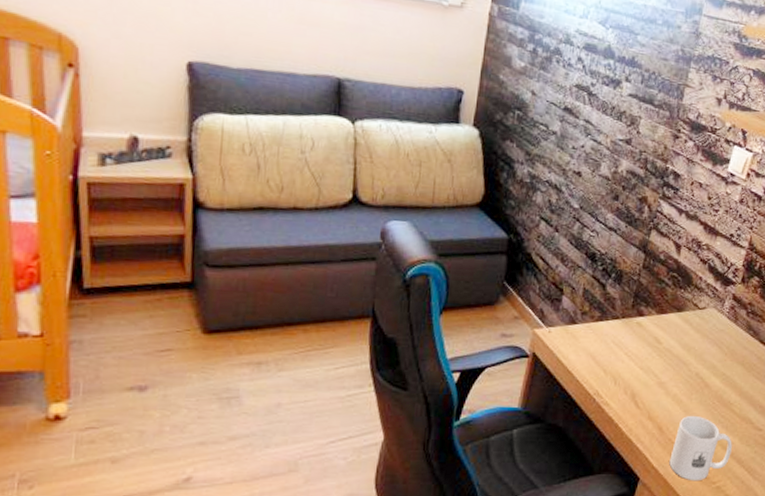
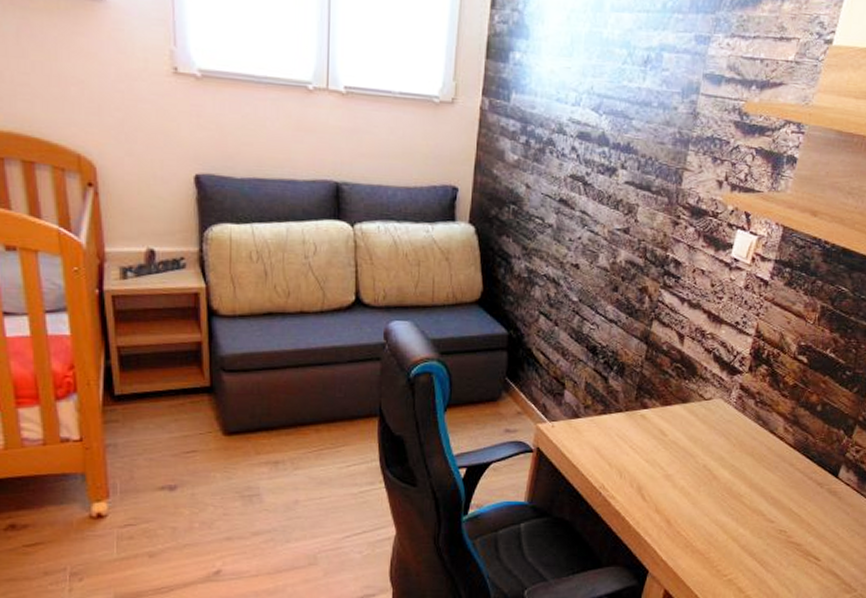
mug: present [669,415,732,481] -> none [678,507,743,574]

